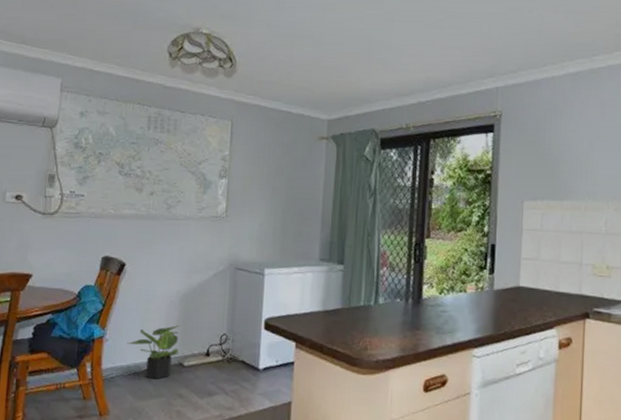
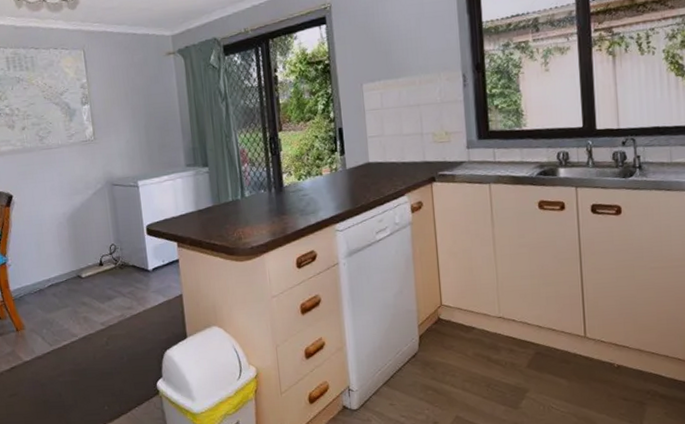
potted plant: present [127,325,180,379] -> none [27,243,75,293]

